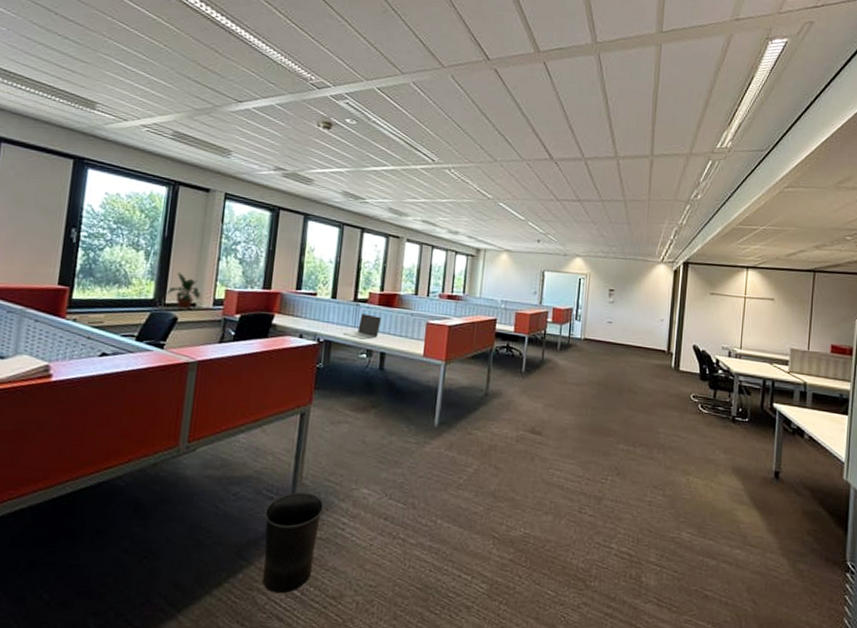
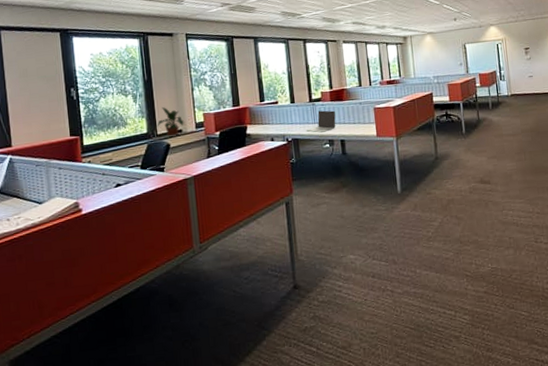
waste bin: present [263,492,324,594] -> none [273,266,322,352]

